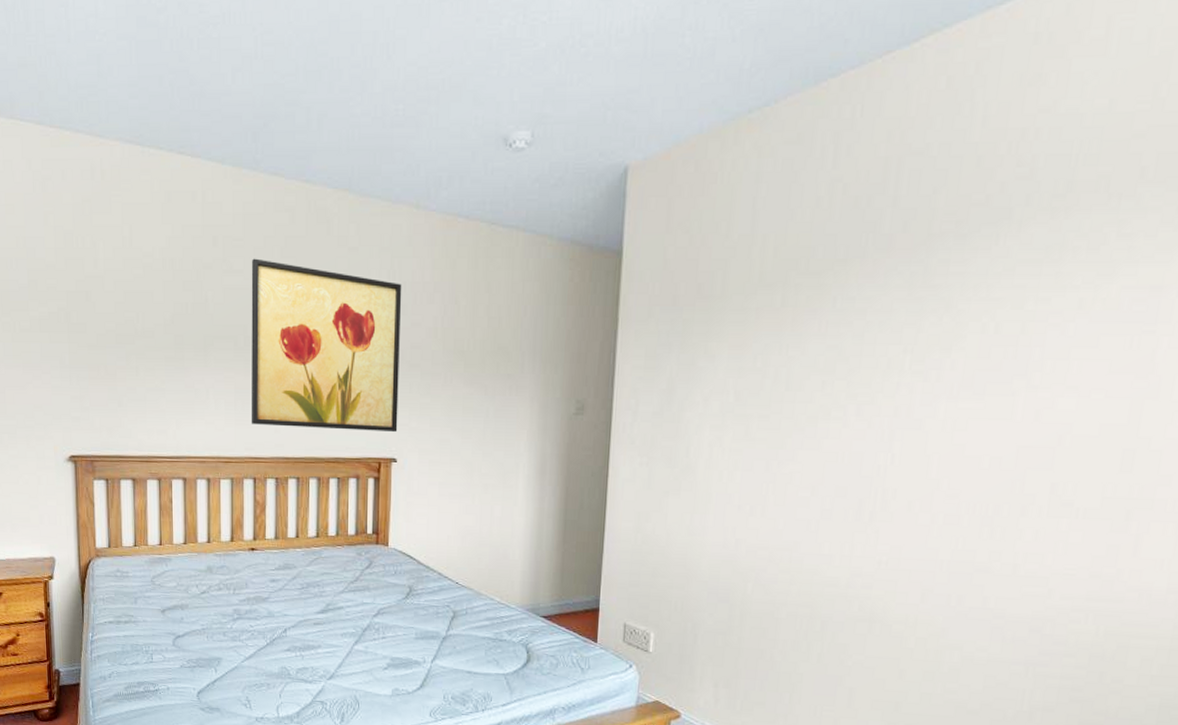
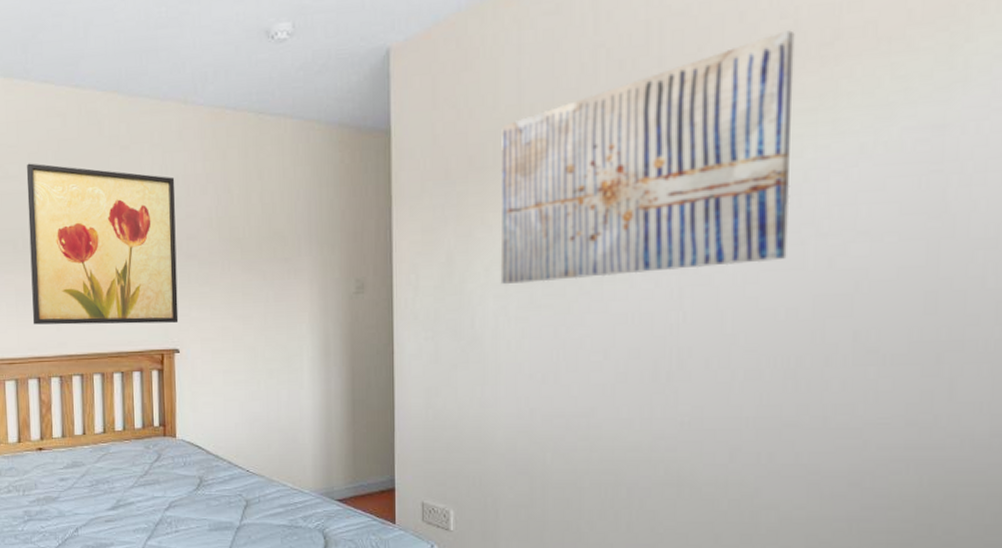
wall art: none [718,179,1029,416] -> present [500,30,795,284]

